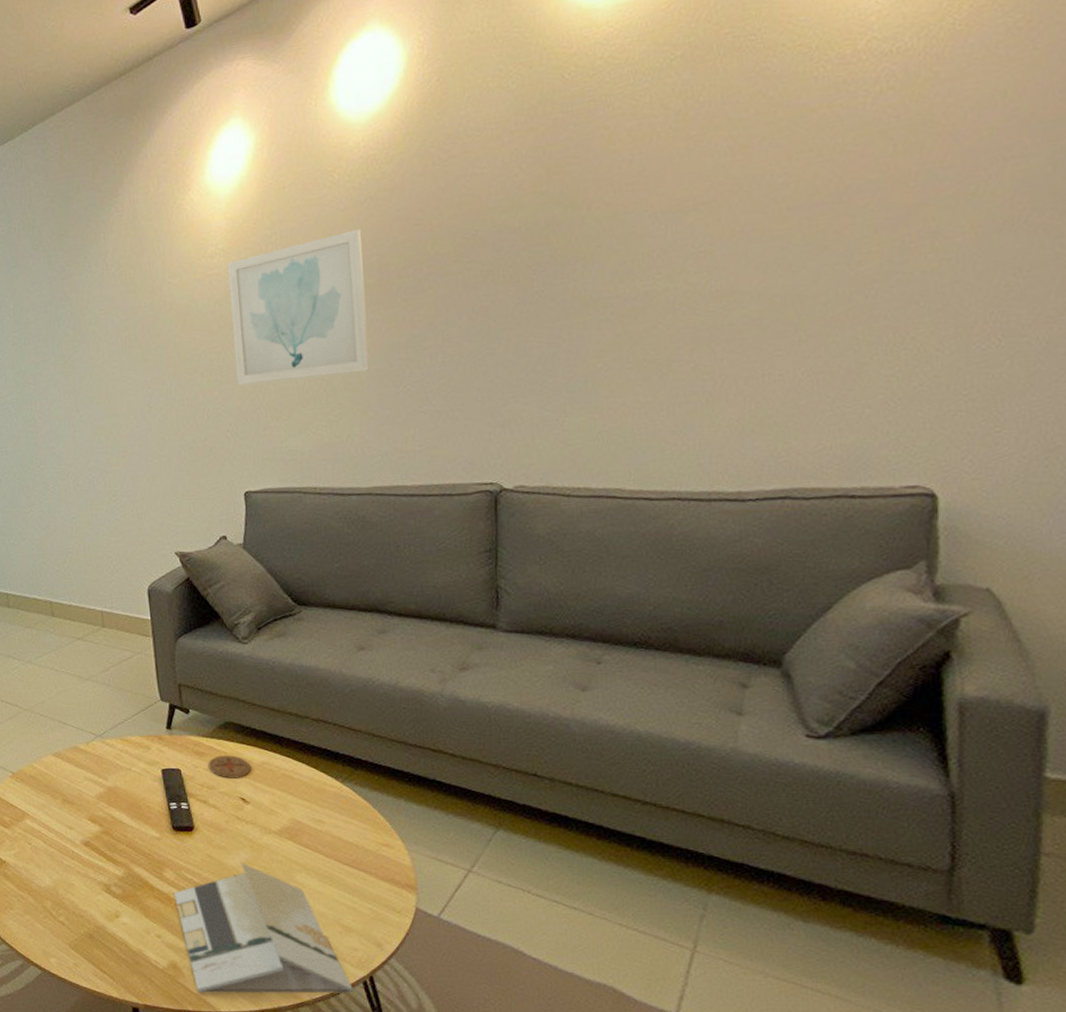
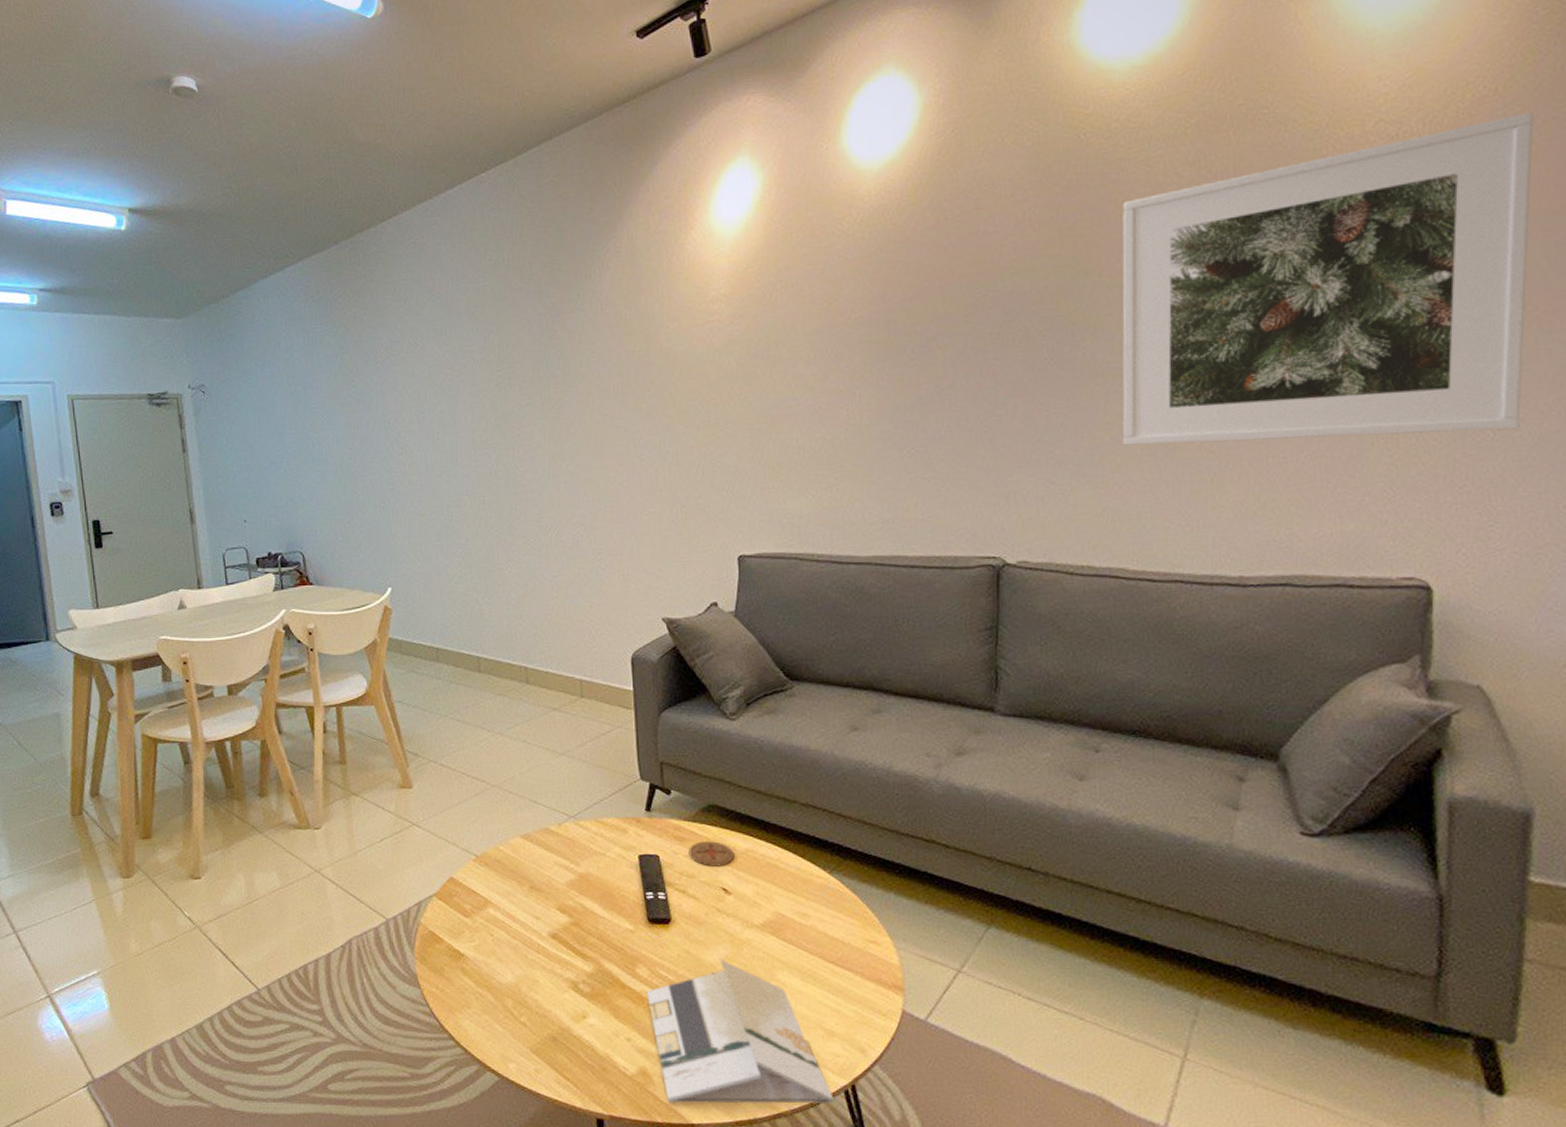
wall art: present [227,229,370,386] -> none [729,282,874,442]
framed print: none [609,17,1036,371] -> present [1122,111,1534,446]

